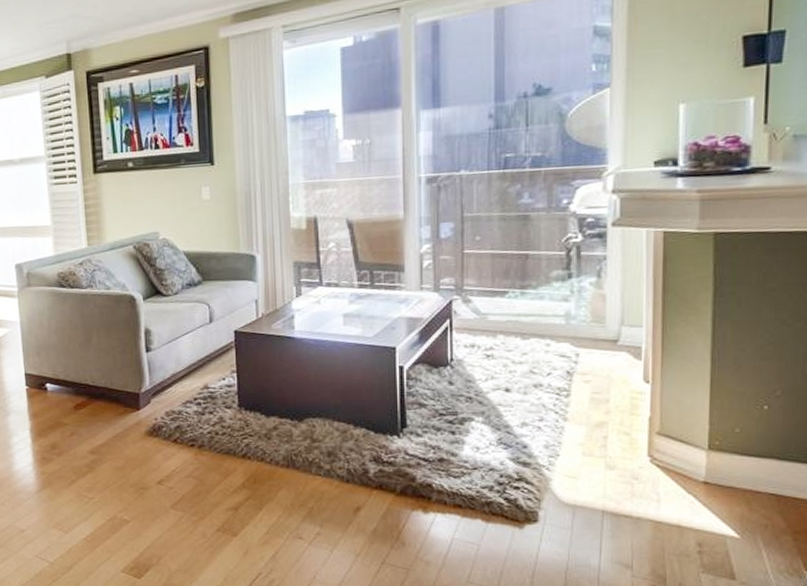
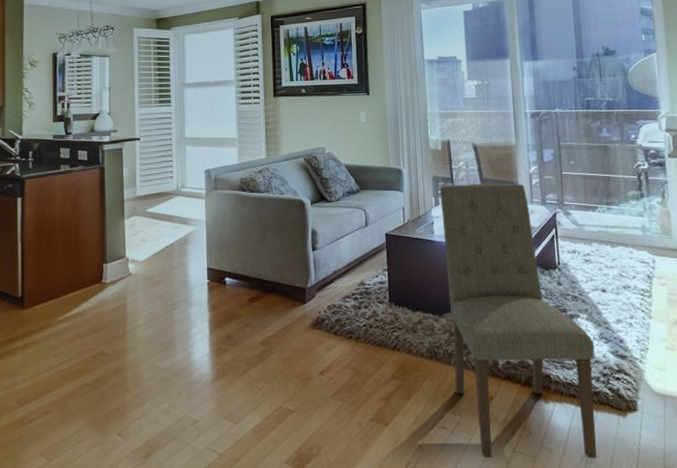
dining chair: none [302,266,490,571] -> present [439,183,597,459]

